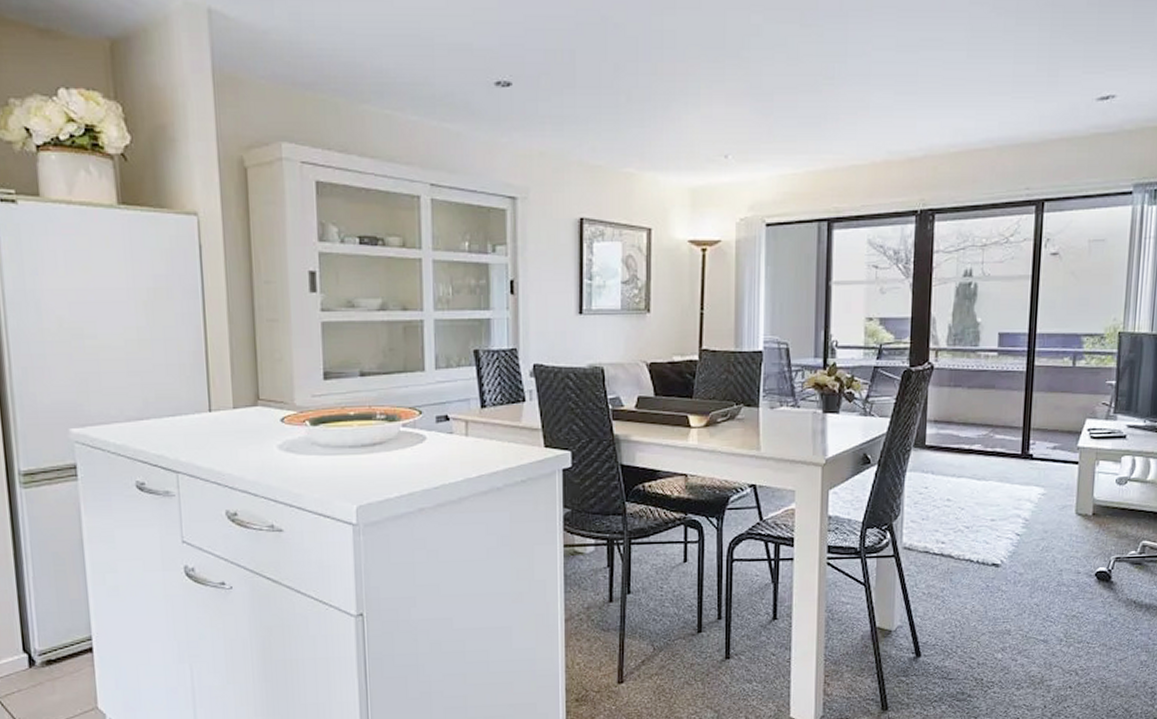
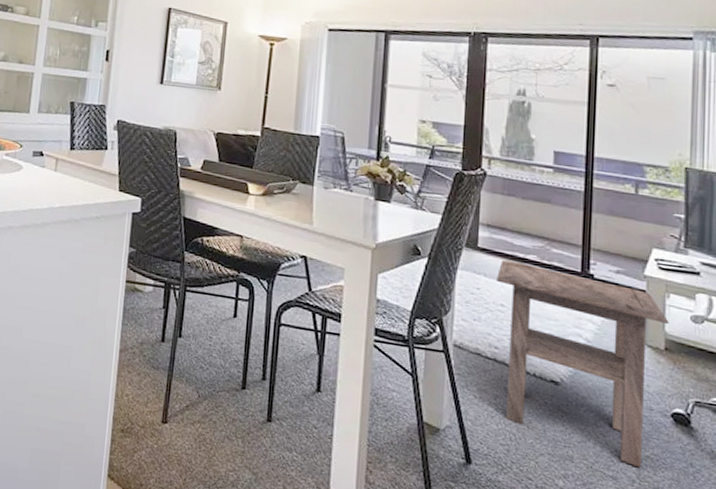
side table: none [943,454,1098,628] -> present [497,260,670,468]

